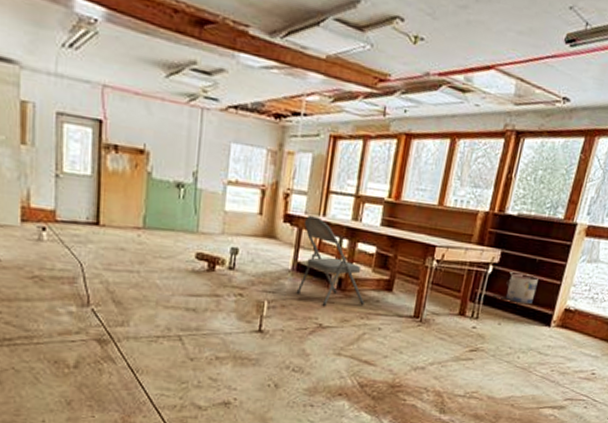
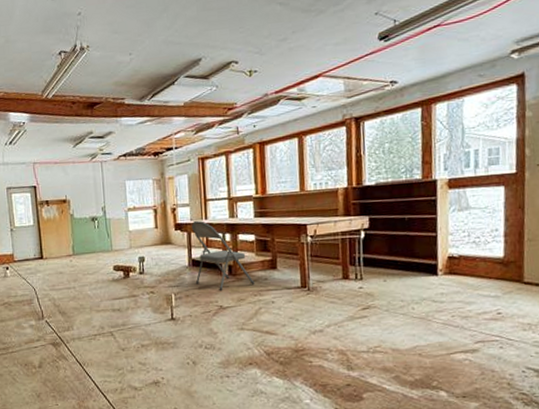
paint can: present [505,271,538,304] -> none [381,232,413,259]

